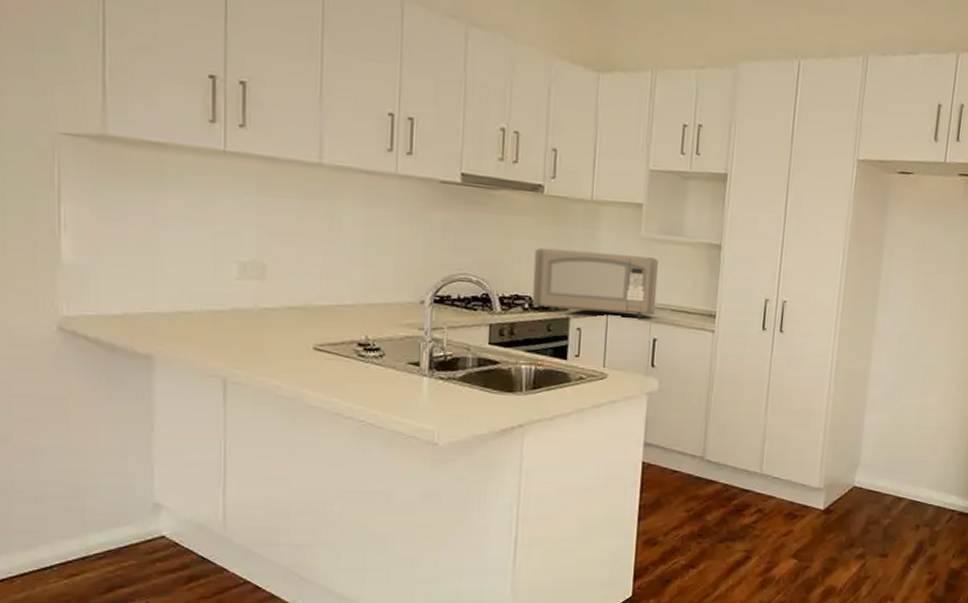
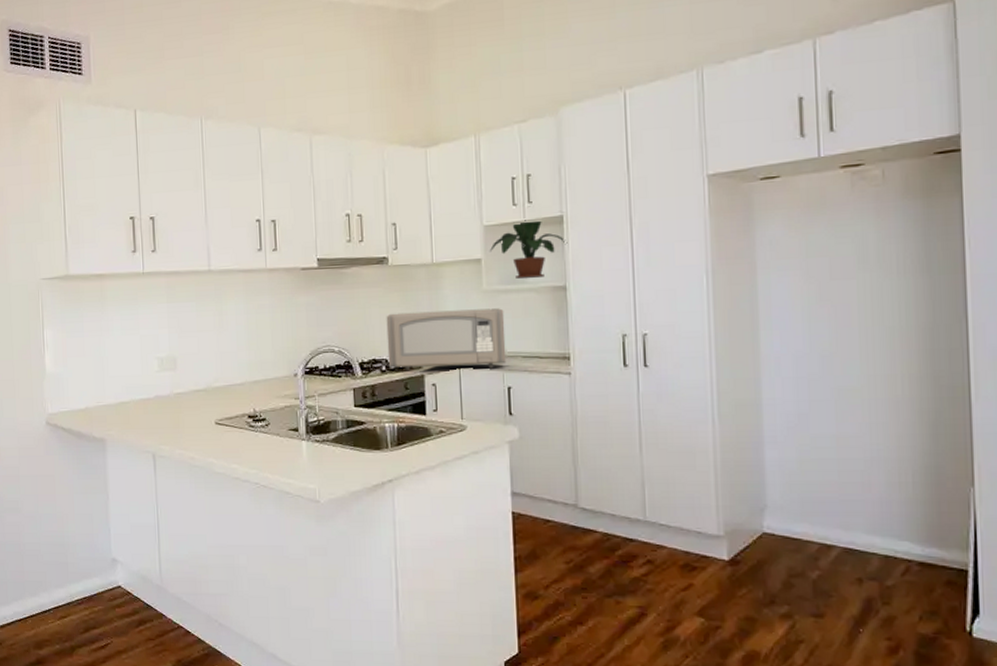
potted plant: none [651,171,728,233] -> present [489,220,568,280]

